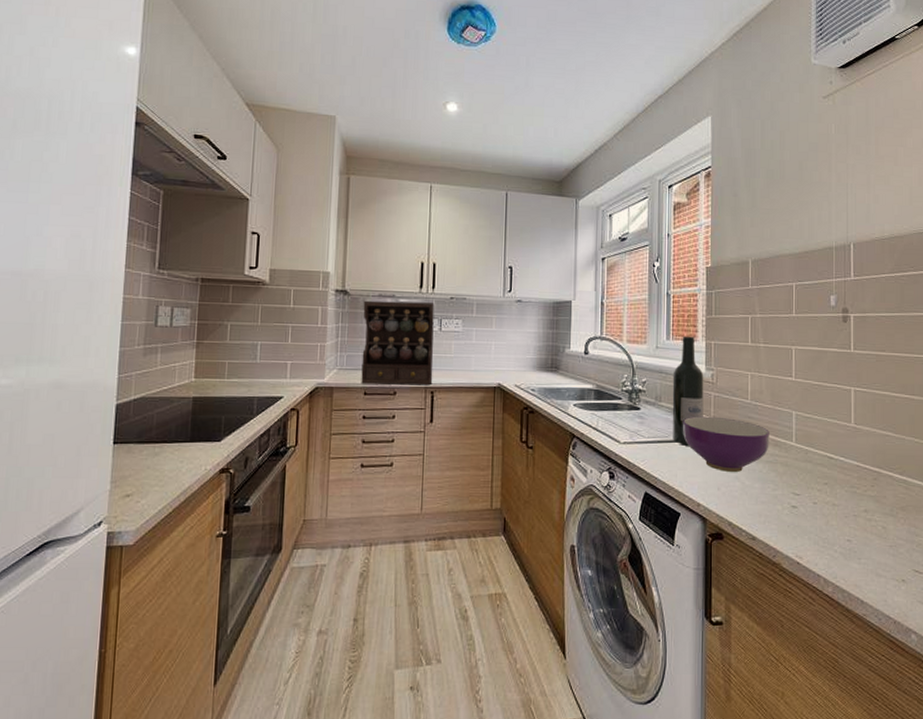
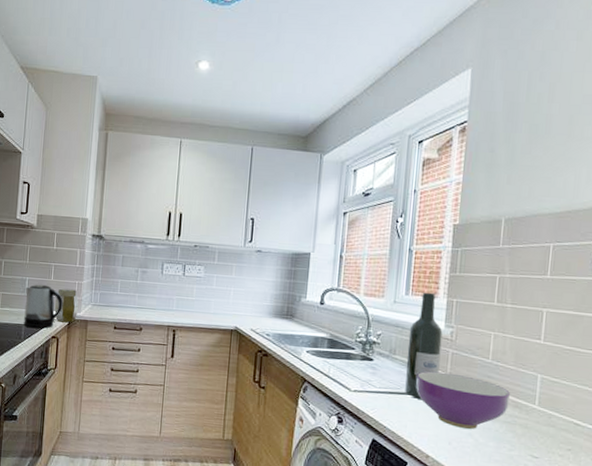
kettle: none [256,349,304,400] -> present [23,284,64,328]
jar: none [293,352,322,392] -> present [55,288,79,323]
spice rack: present [361,300,435,386] -> none [111,245,180,325]

